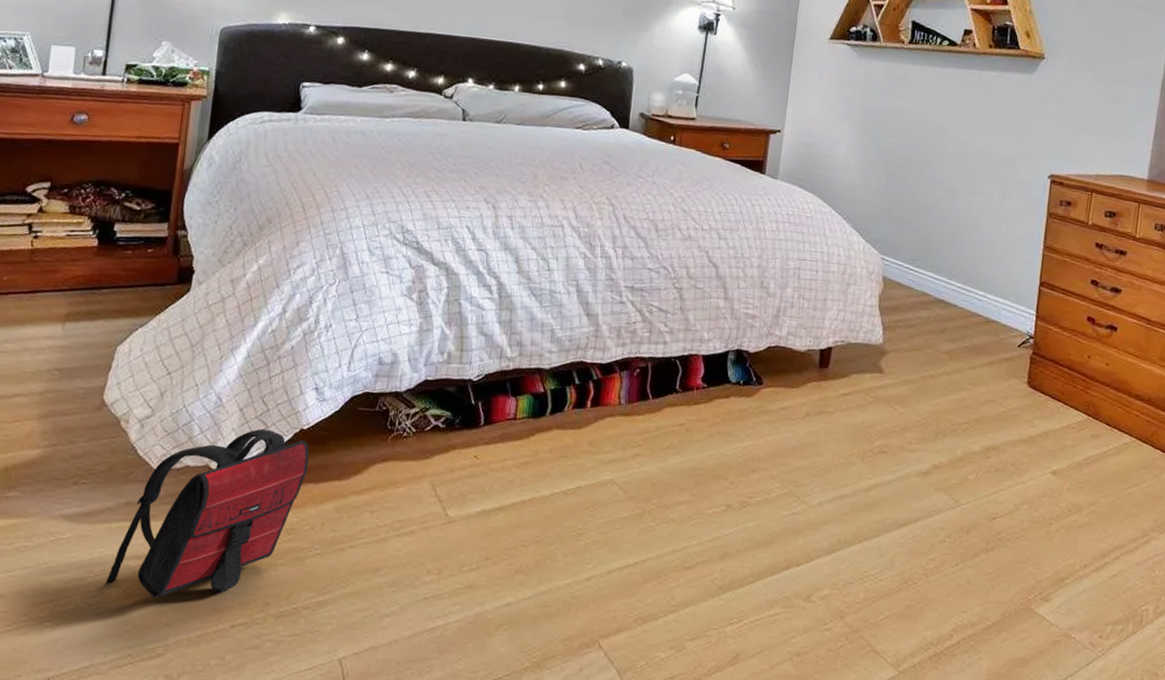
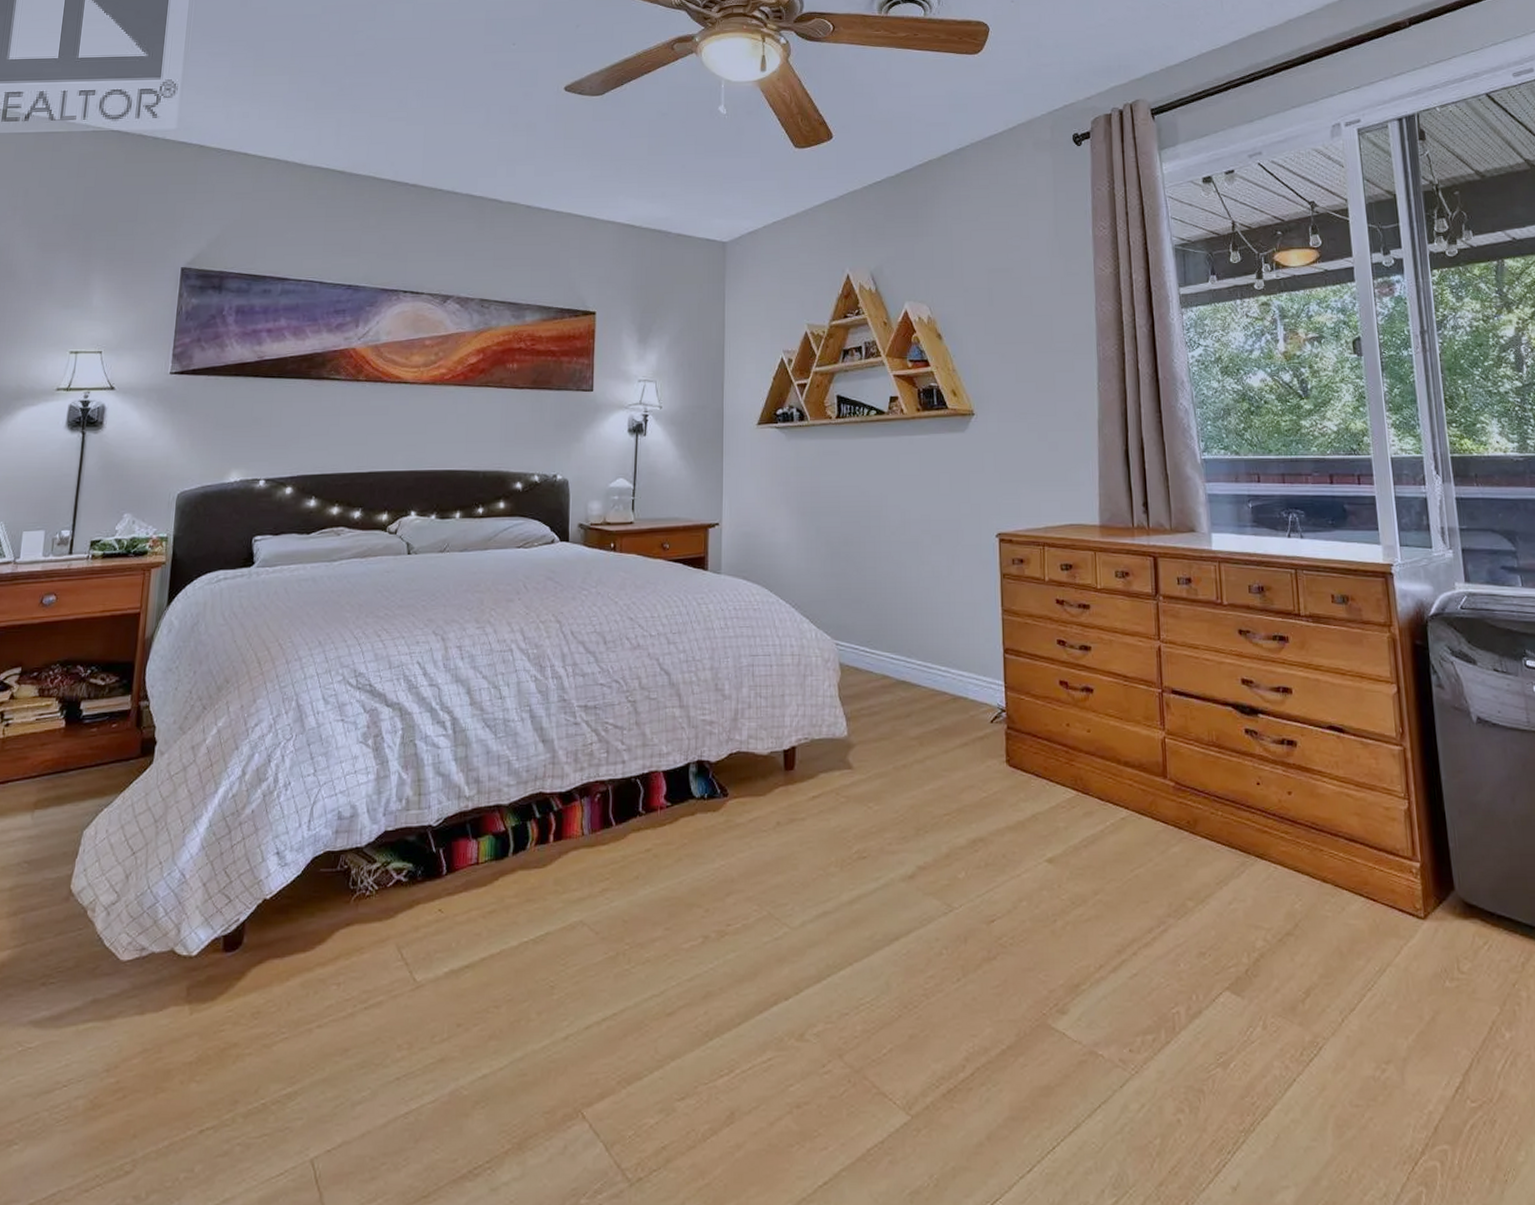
backpack: present [106,428,310,598] -> none [74,903,273,1106]

